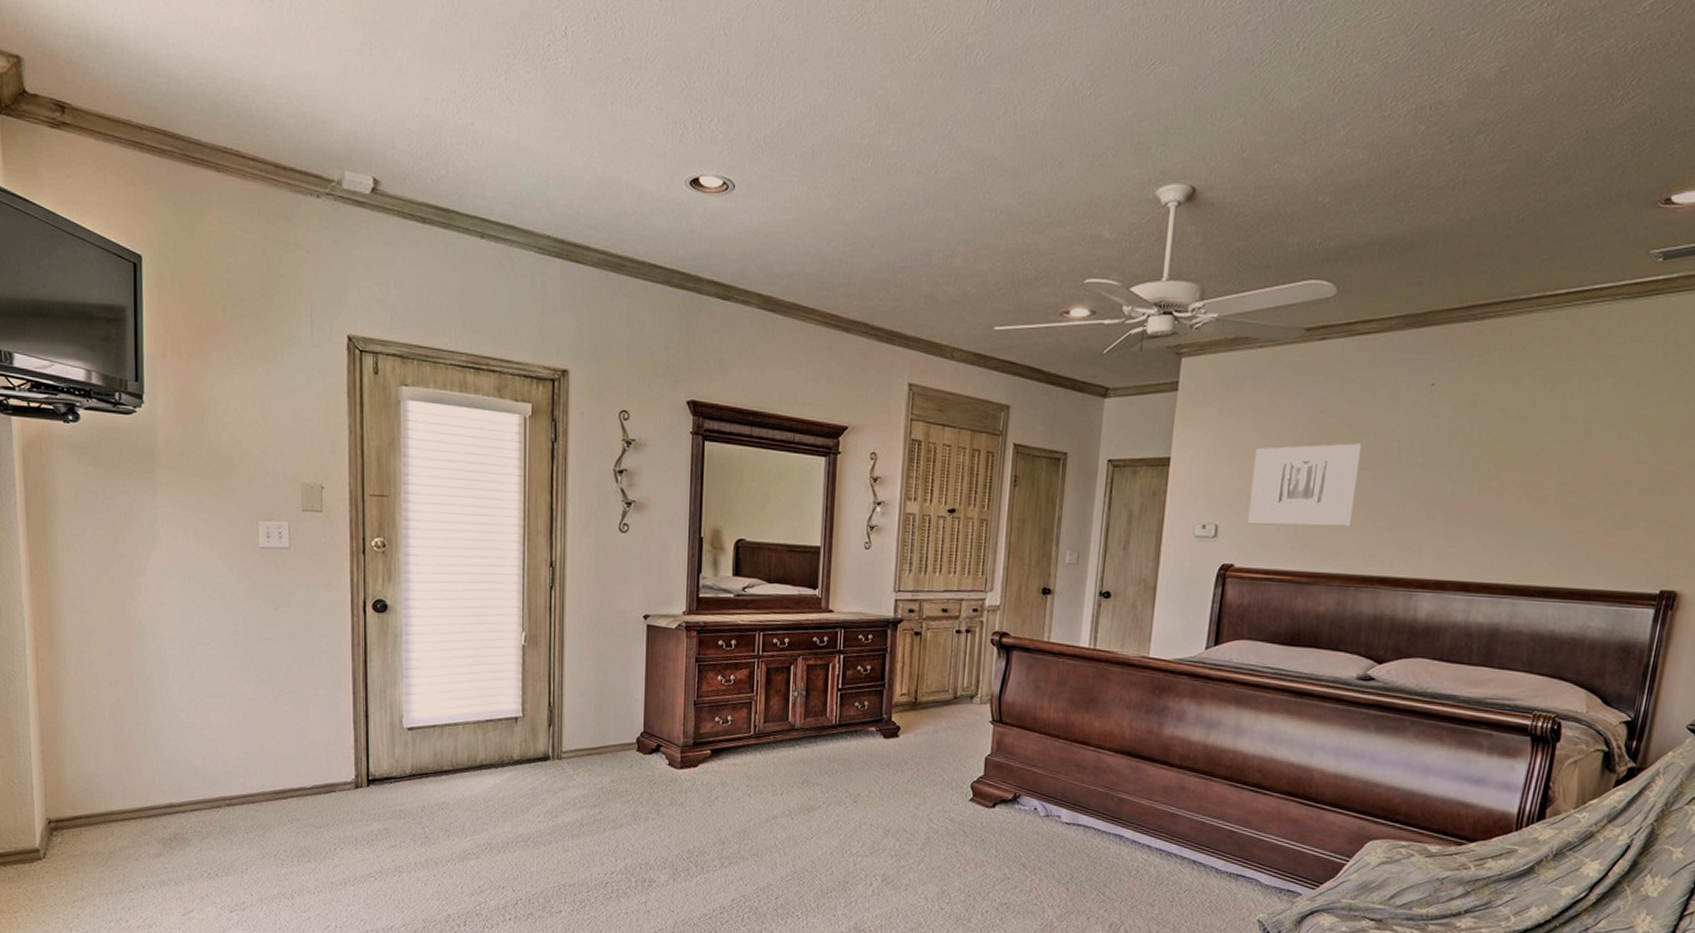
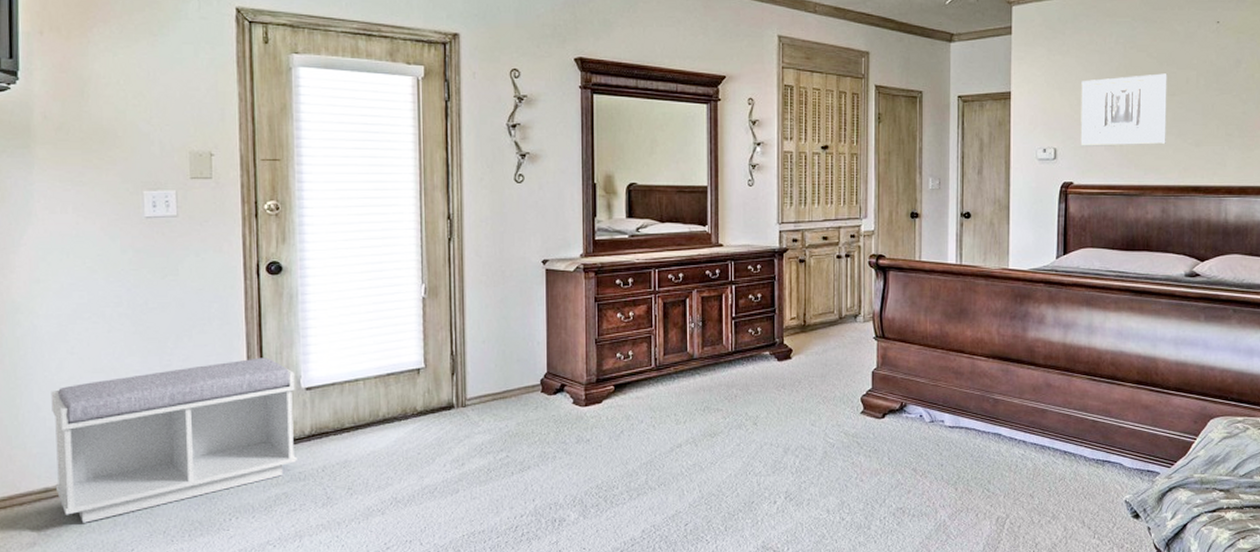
bench: none [174,694,398,840] -> present [51,357,297,523]

